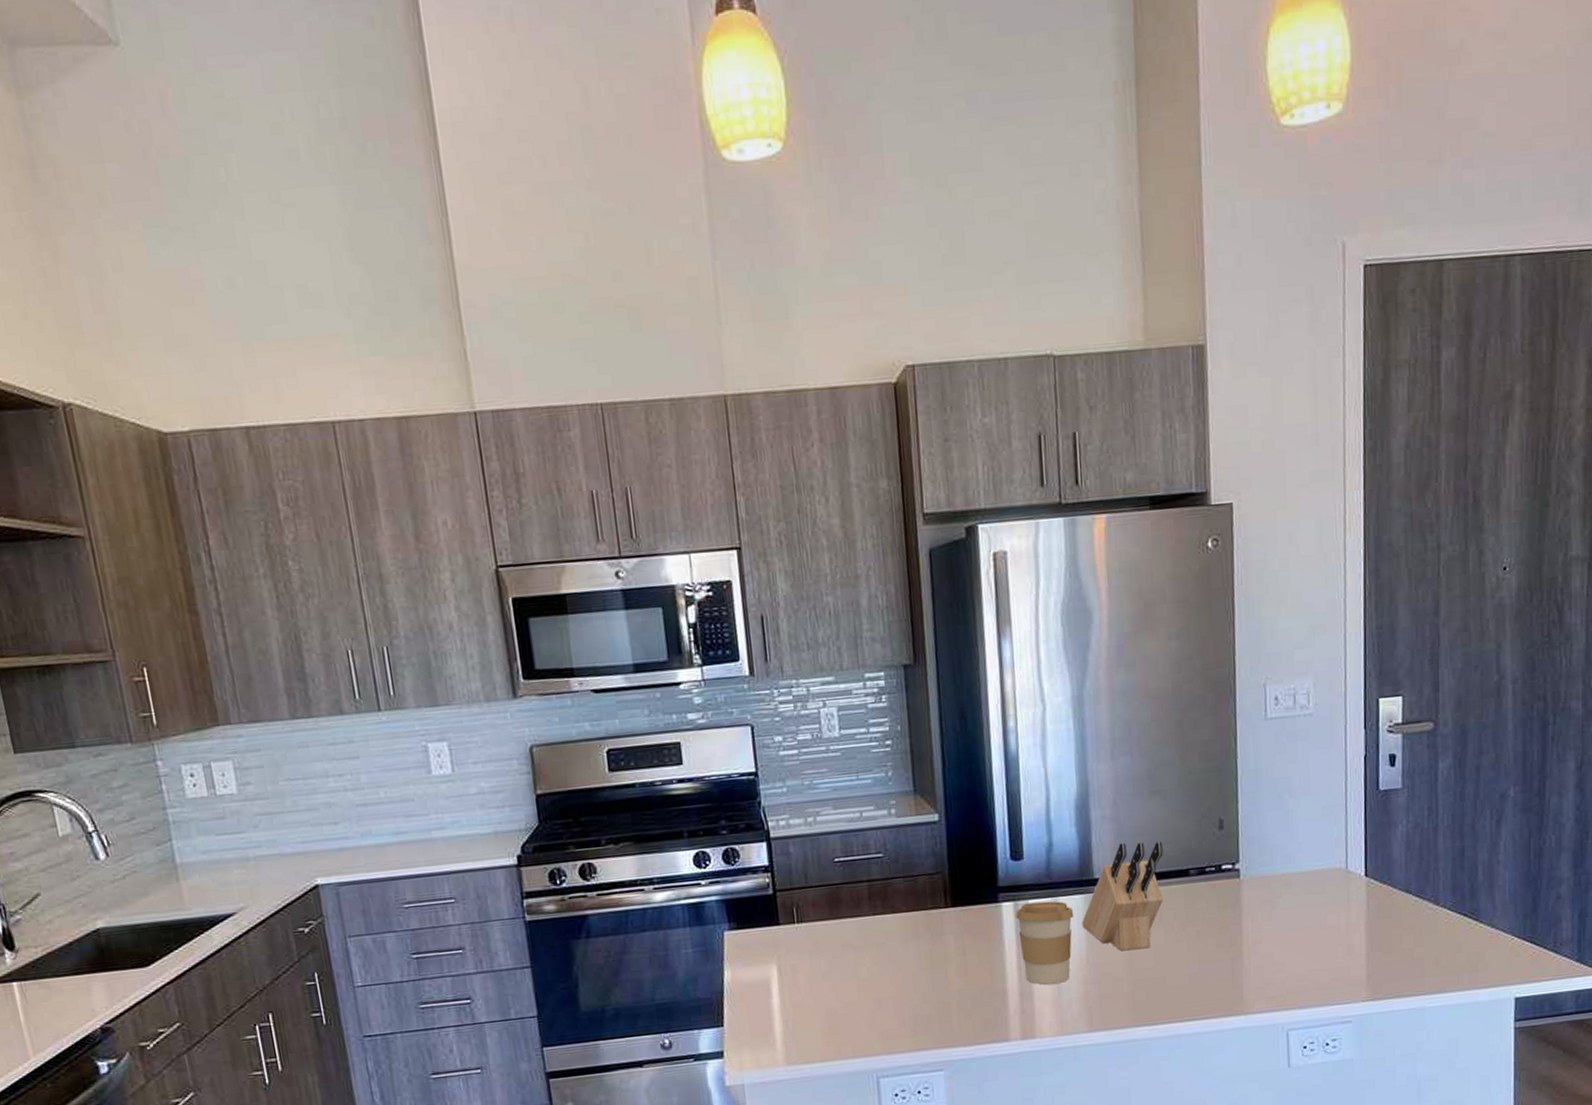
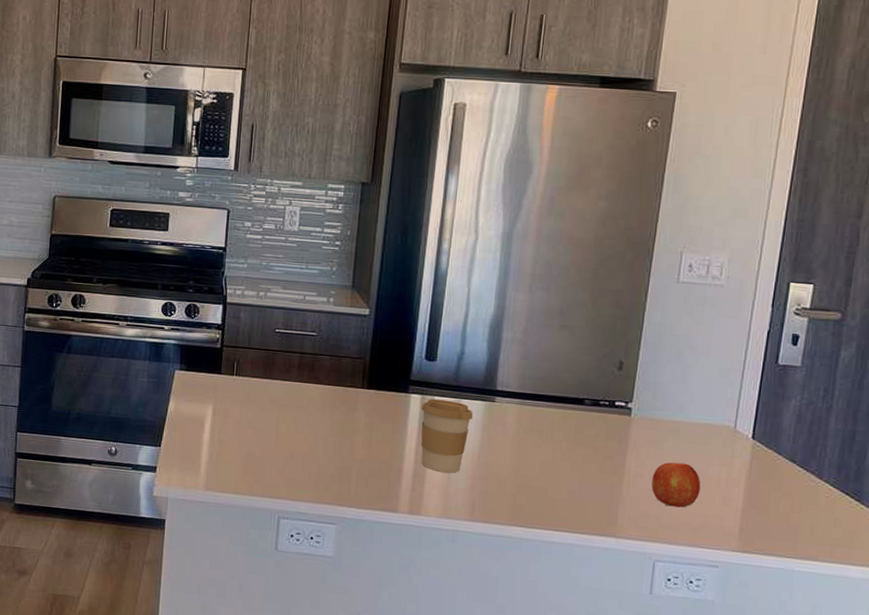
knife block: present [1082,841,1163,952] -> none [478,364,564,460]
fruit: none [1272,917,1322,968] -> present [651,462,701,508]

